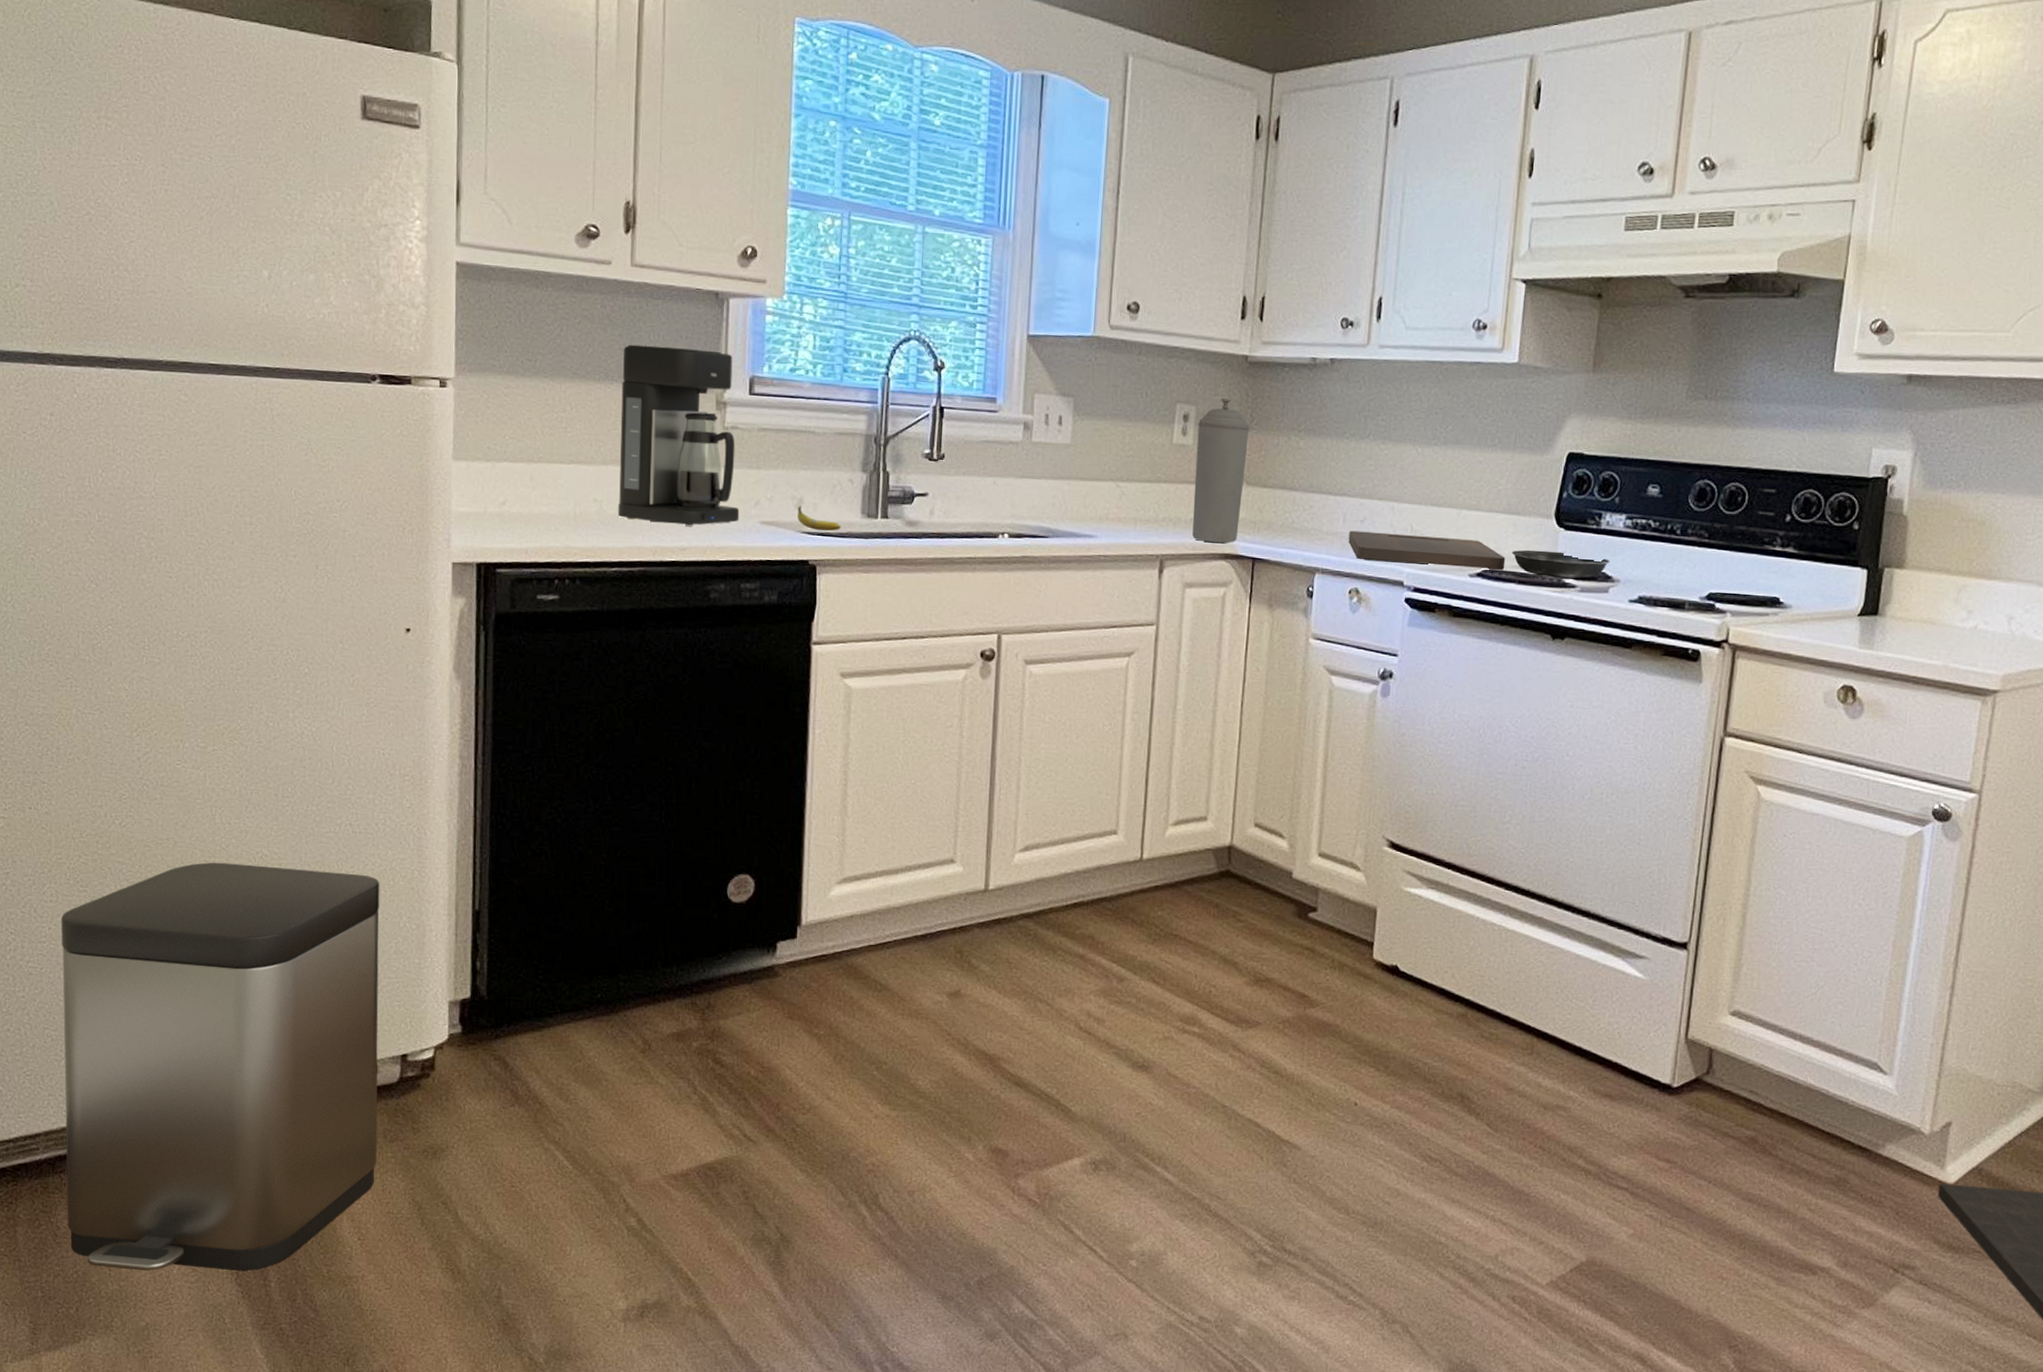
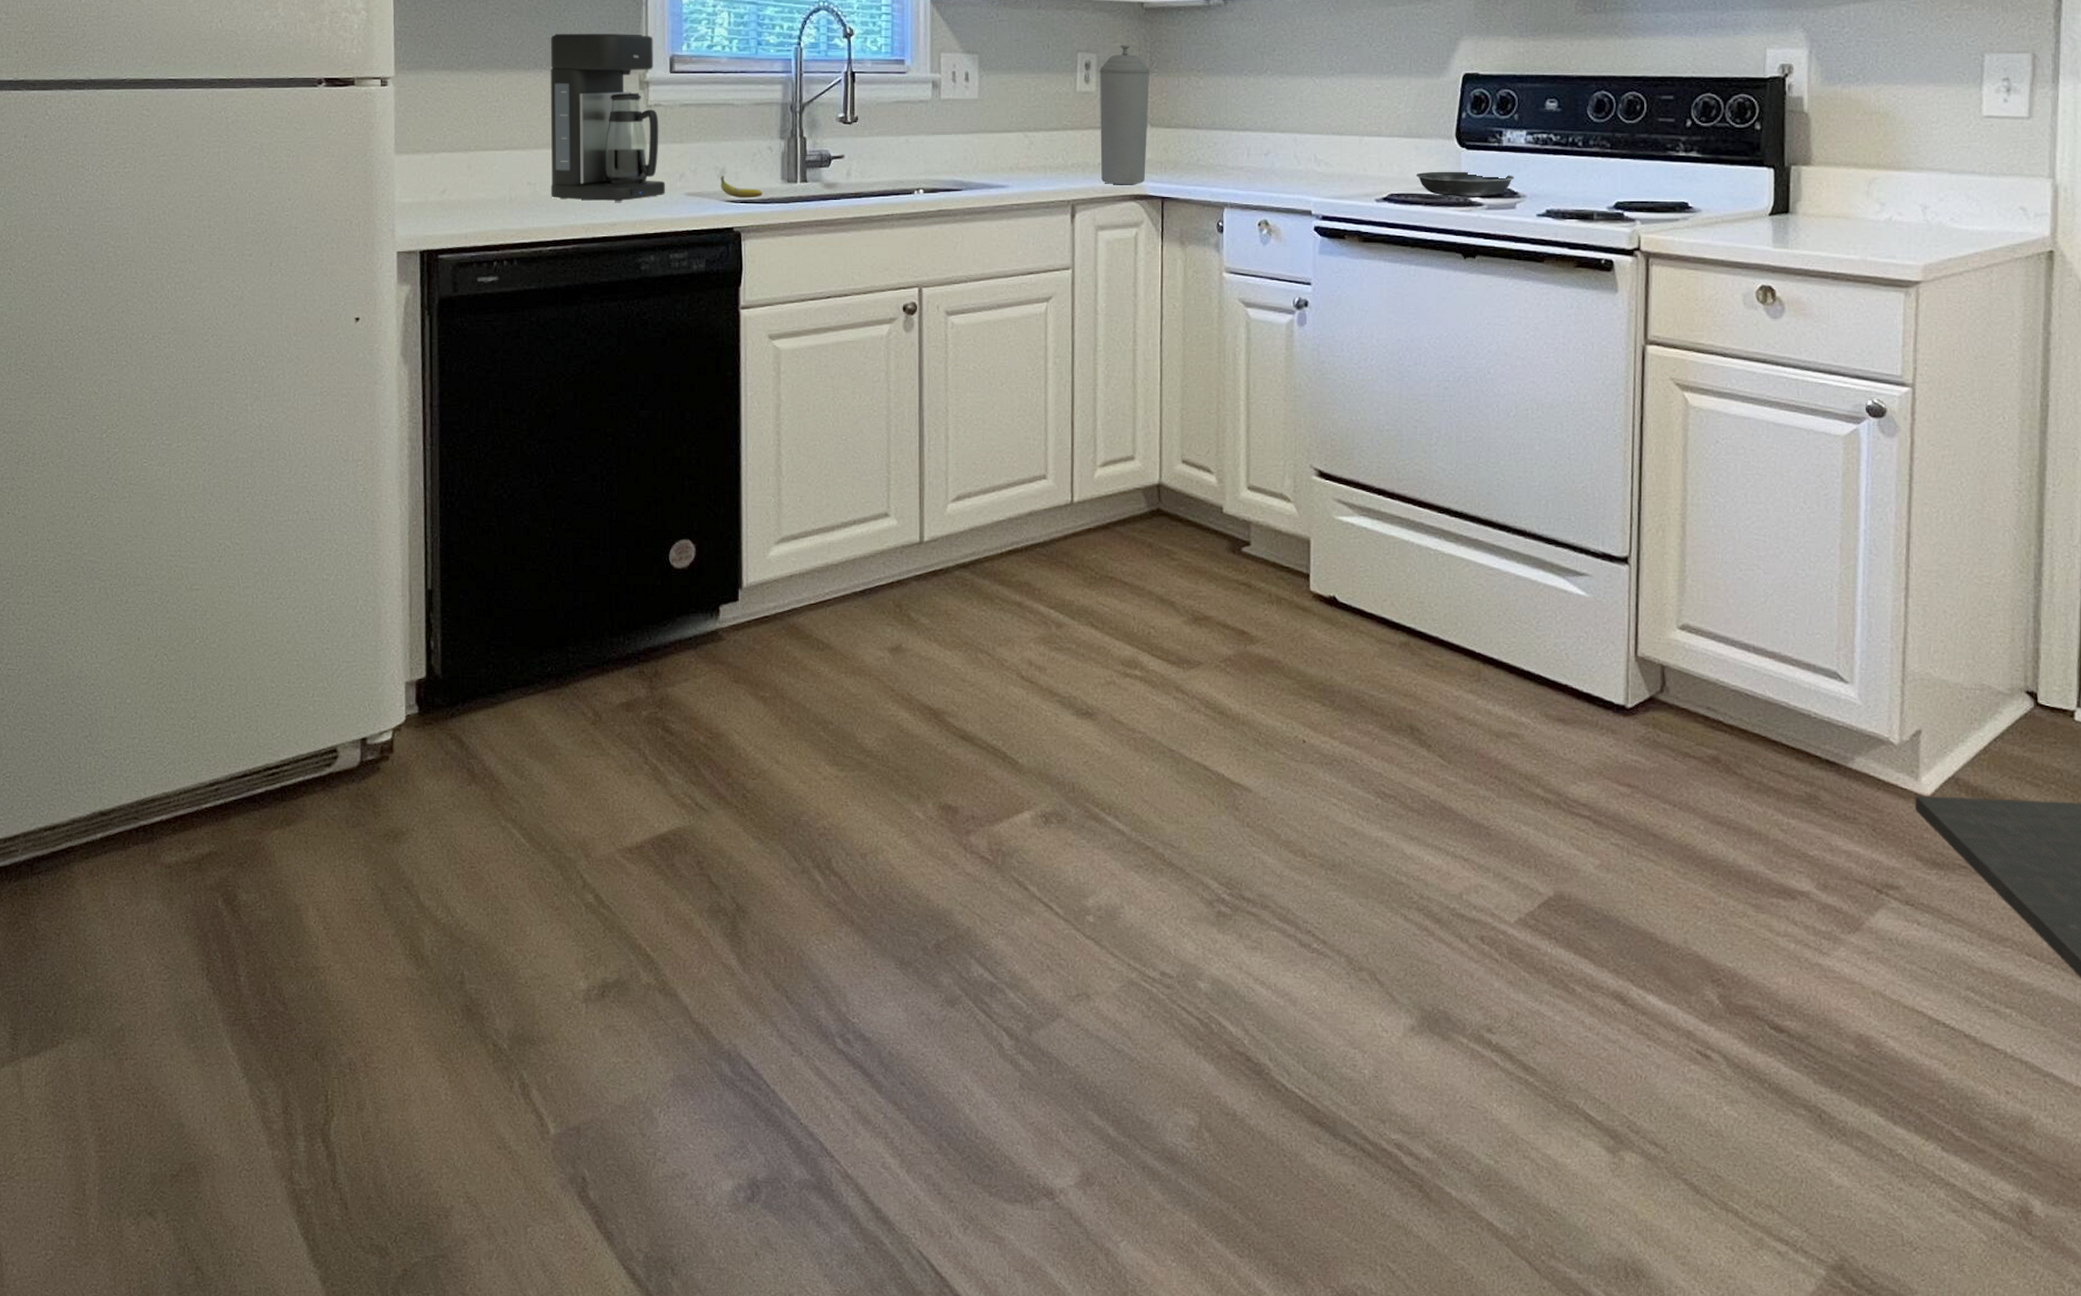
pedal bin: present [61,862,380,1271] -> none [38,556,340,970]
cutting board: present [1348,530,1506,570] -> none [1254,164,1411,193]

